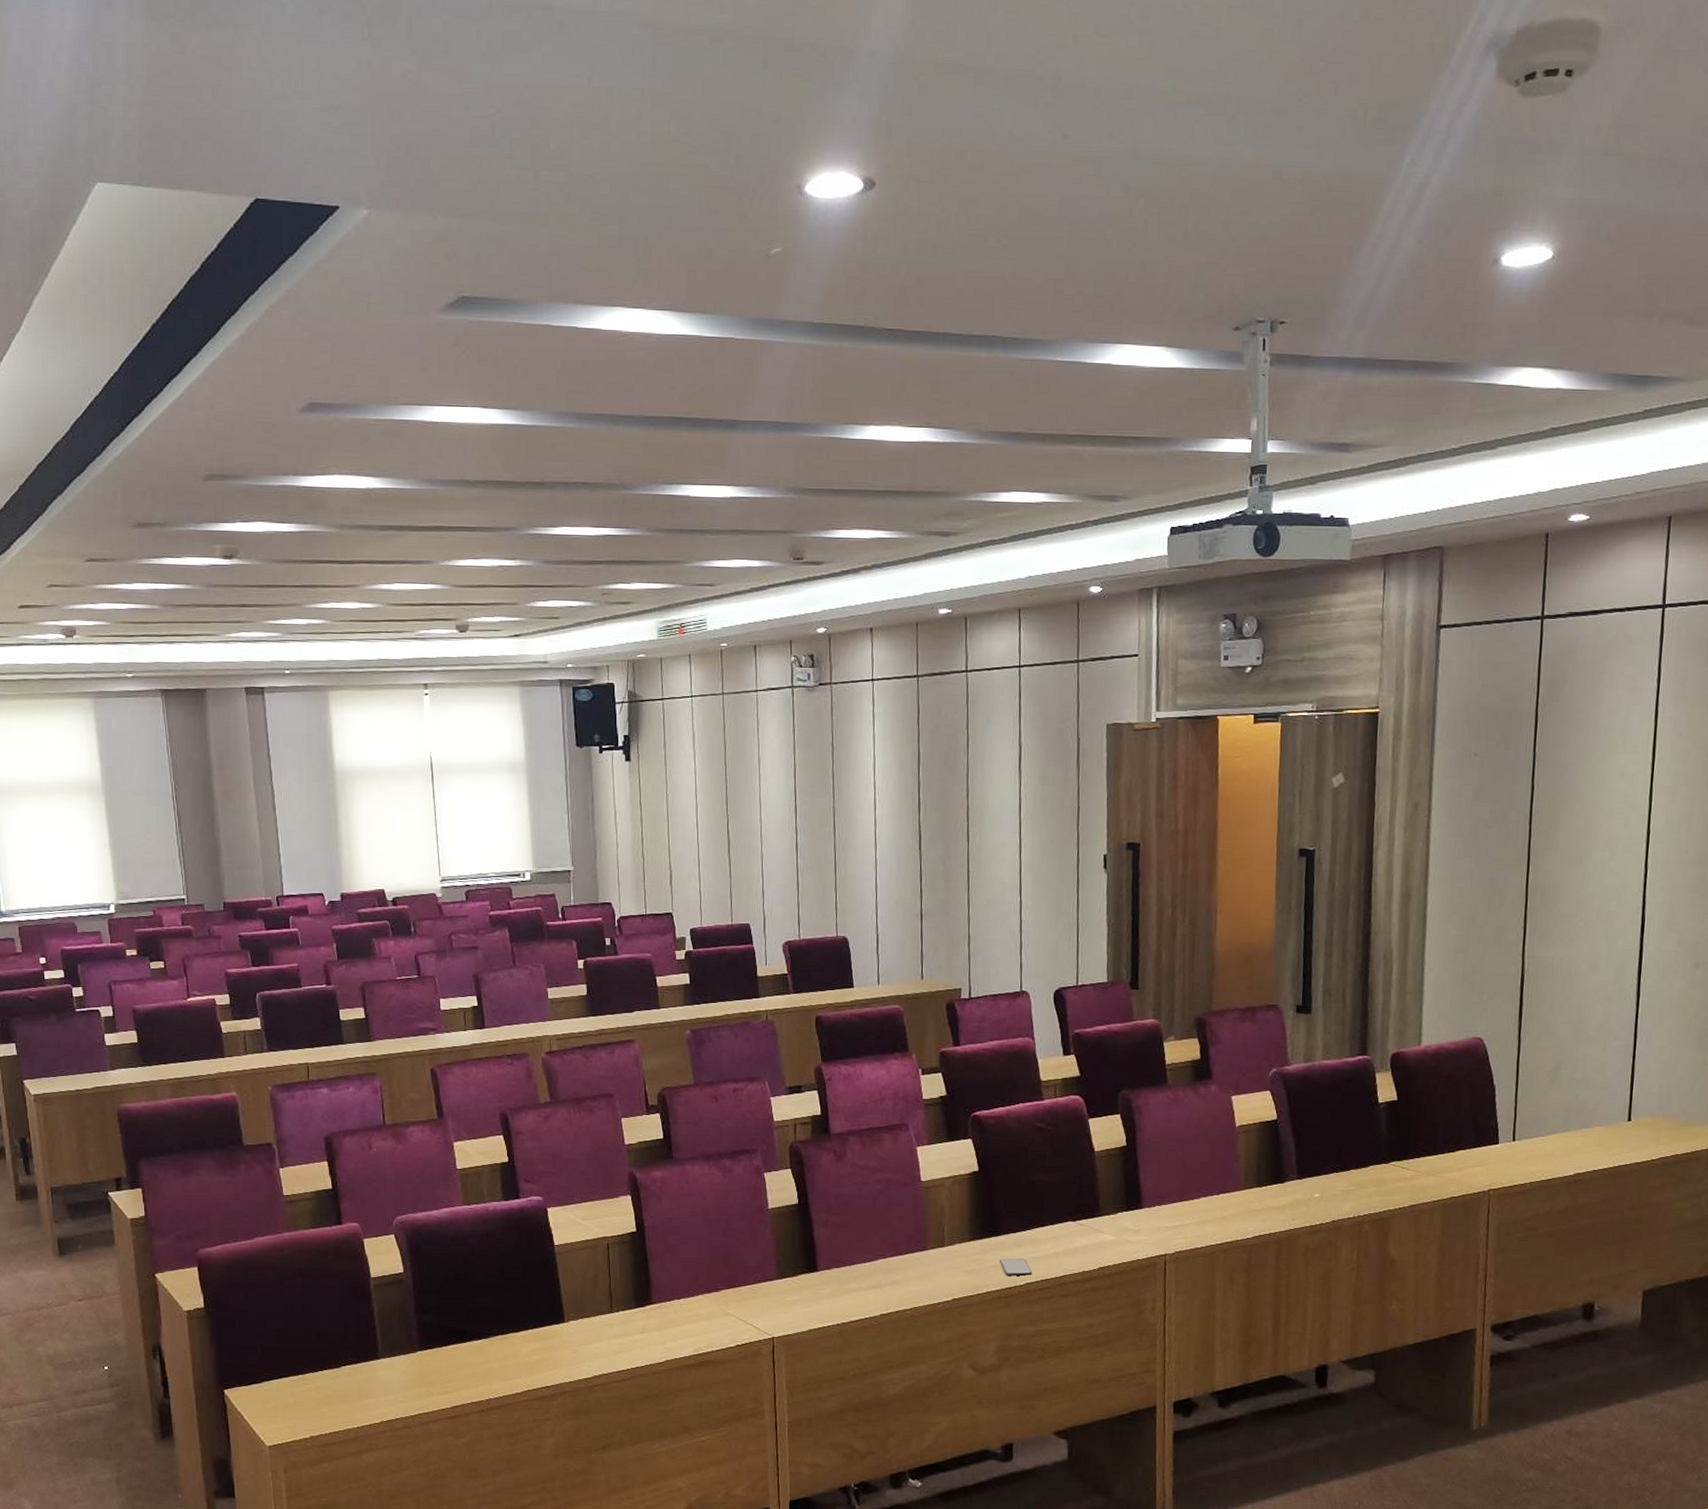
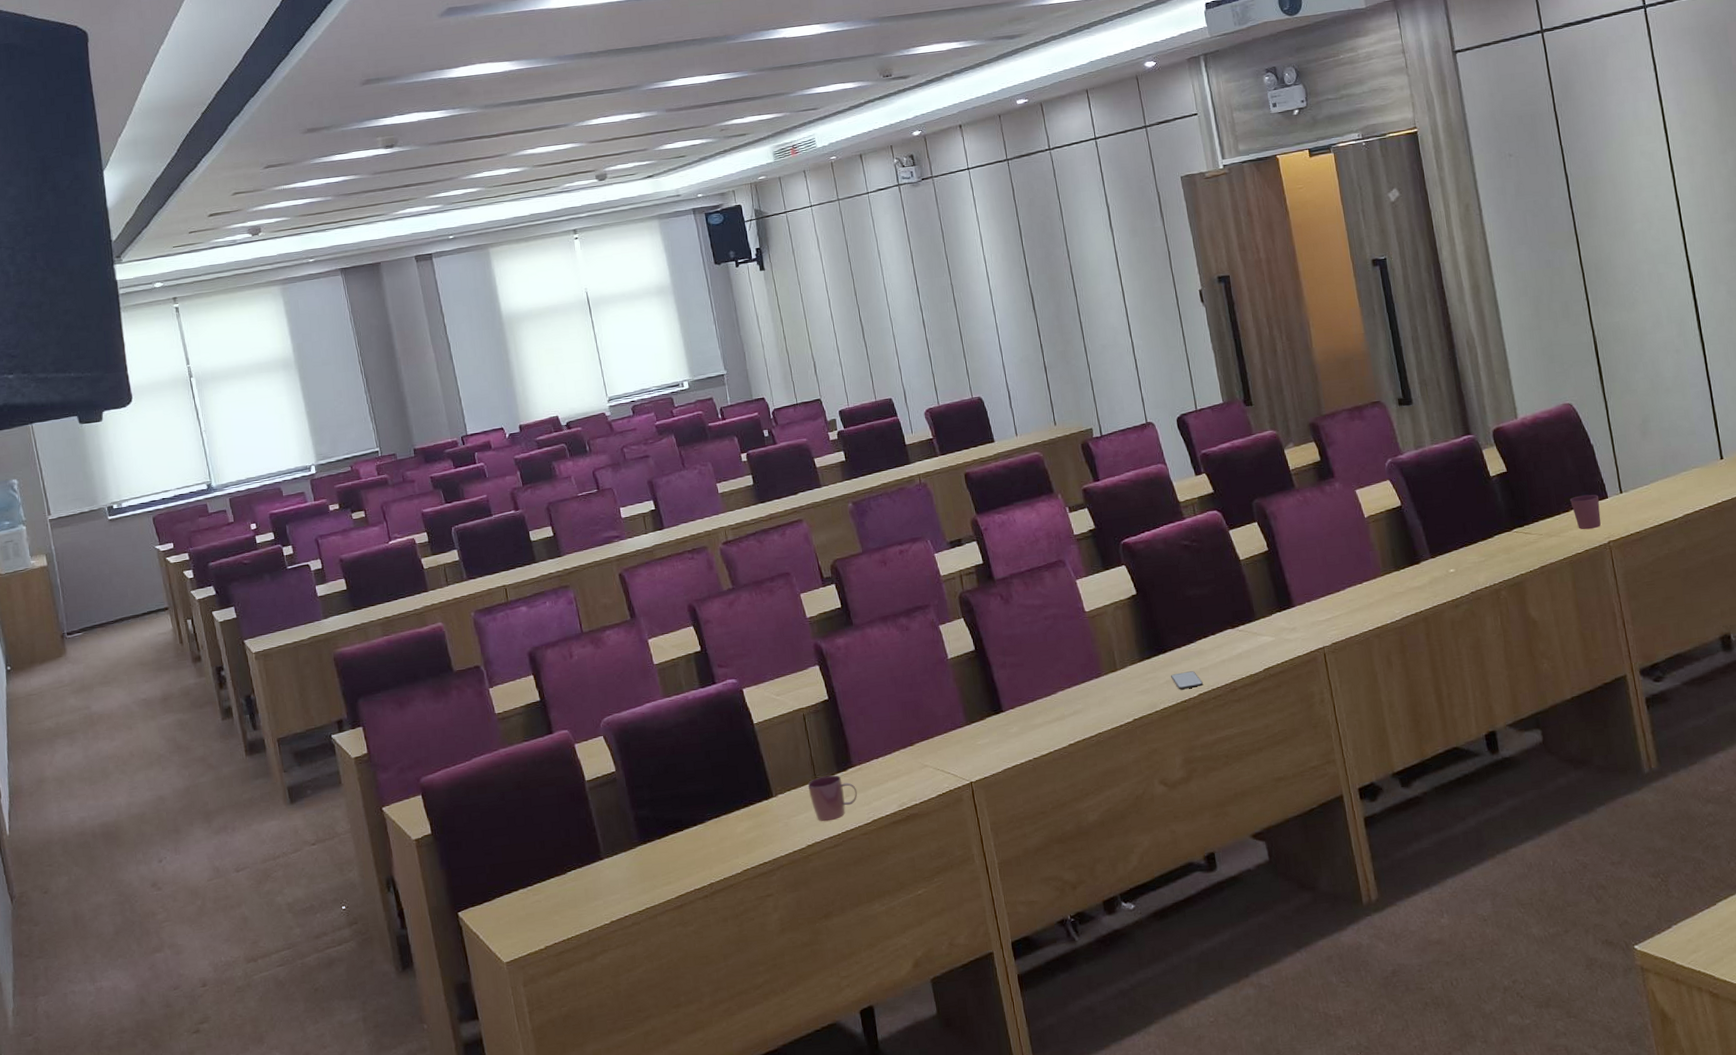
mug: none [602,1309,653,1355] -> present [807,775,858,822]
dixie cup: none [1457,1137,1490,1174] -> present [1570,494,1601,530]

